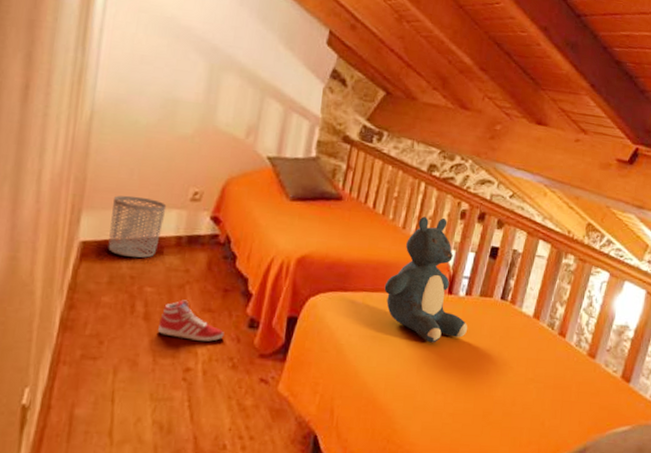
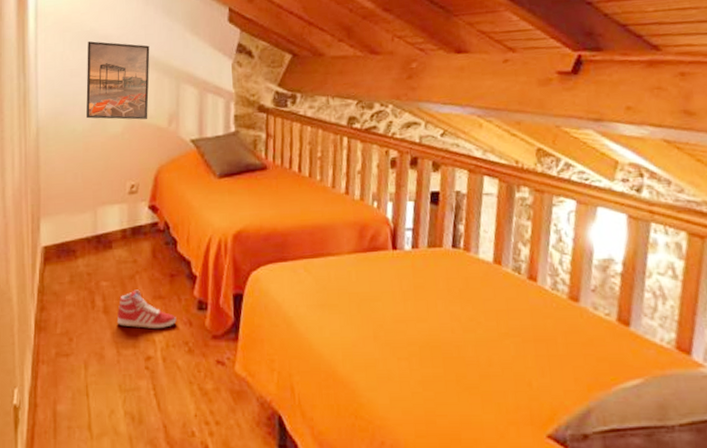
waste bin: present [108,195,167,258] -> none [65,197,109,256]
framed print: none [153,29,238,126] -> present [86,41,150,120]
teddy bear: present [384,216,467,343] -> none [324,169,421,305]

